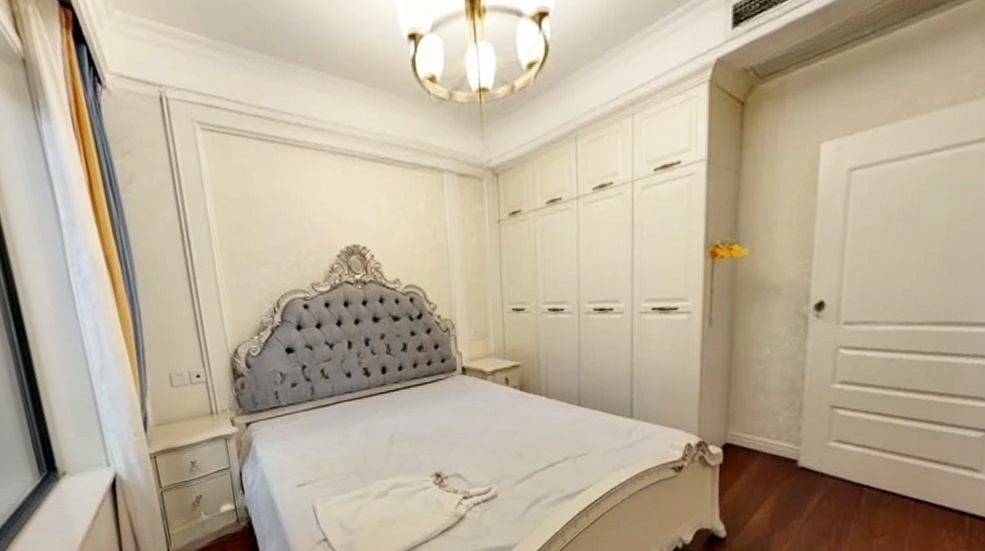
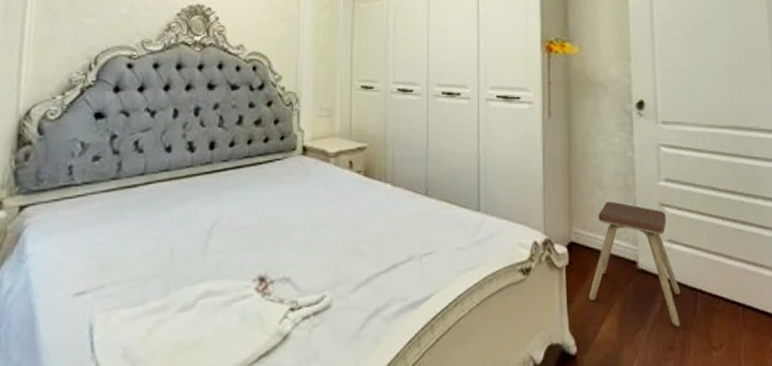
music stool: none [742,405,844,518] -> present [589,201,681,328]

